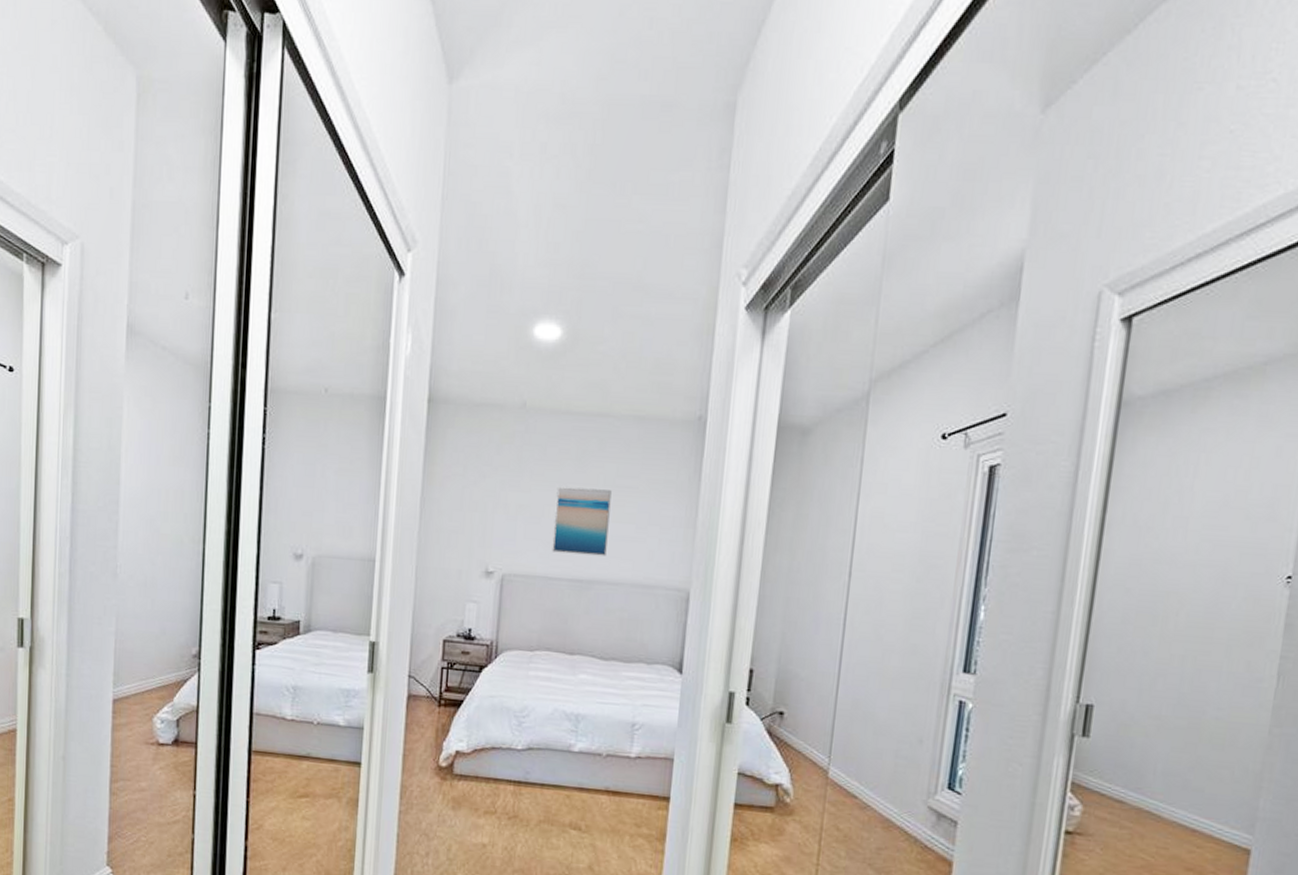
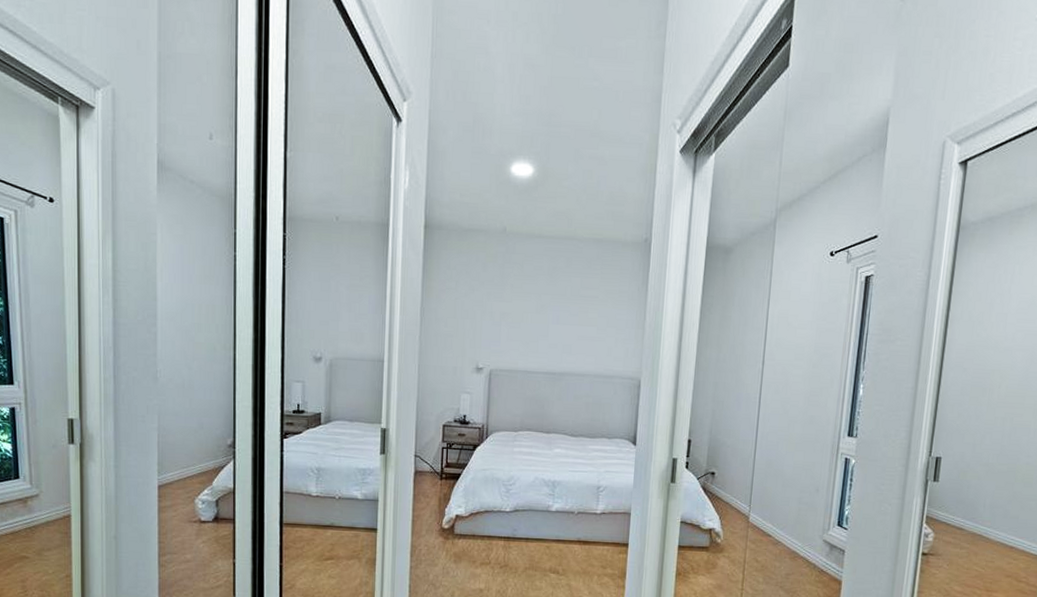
wall art: present [552,486,612,556] -> none [530,297,577,353]

